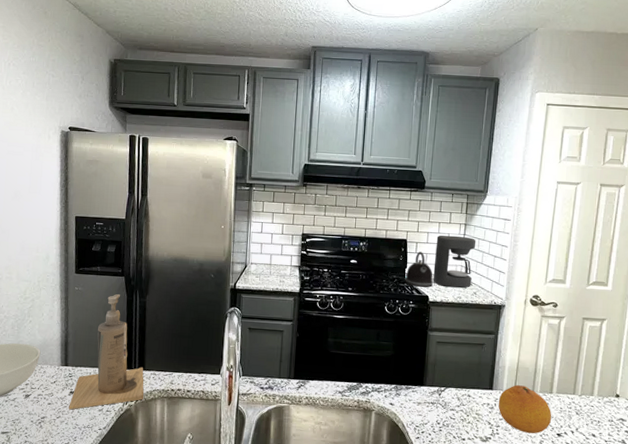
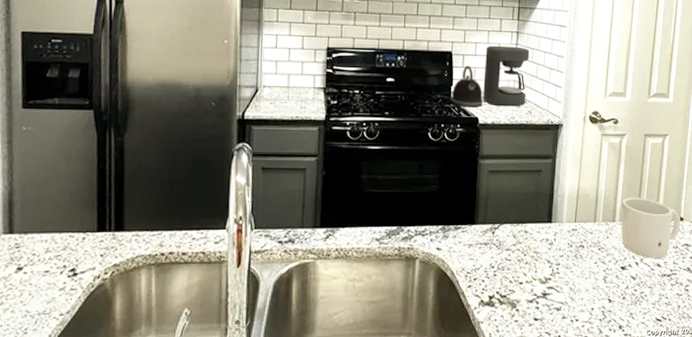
soap dispenser: present [69,294,144,410] -> none [15,134,124,292]
fruit: present [498,385,552,434] -> none [558,215,615,270]
mug: none [558,372,616,429] -> present [621,197,680,258]

